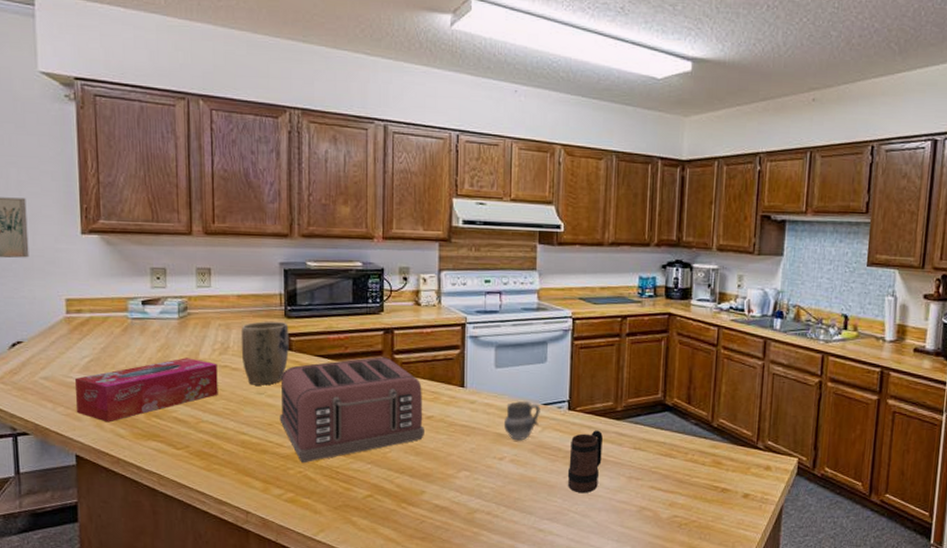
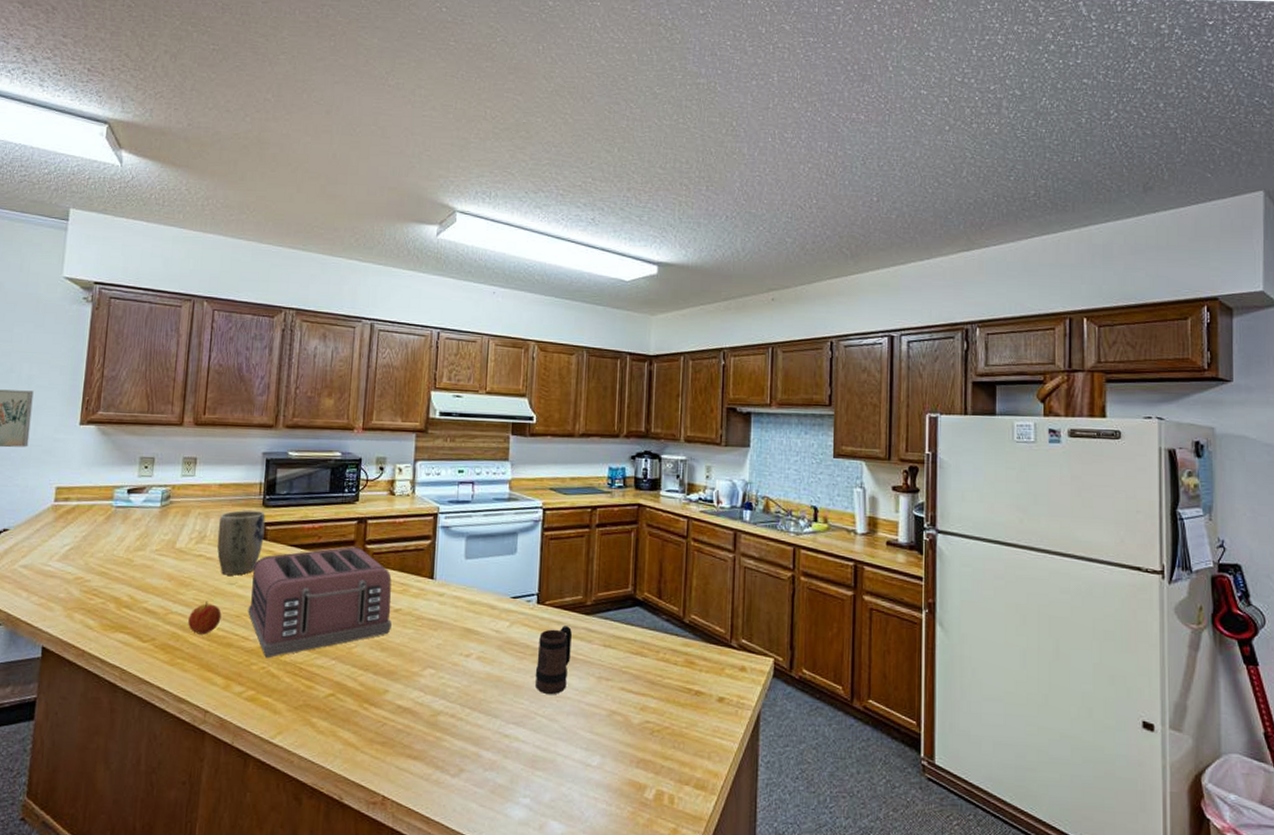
tissue box: present [75,357,218,423] -> none [49,546,193,613]
fruit: none [220,410,253,442] -> present [188,601,222,635]
cup: present [503,400,541,441] -> none [471,593,509,636]

